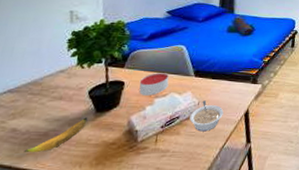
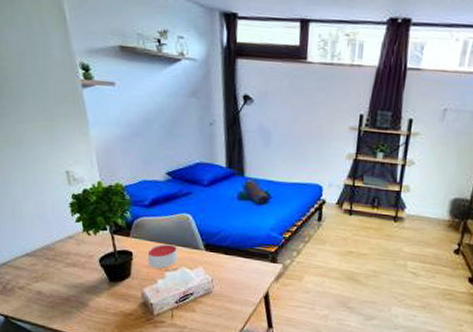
banana: present [24,117,88,153] -> none [52,286,103,316]
legume: present [189,100,224,132] -> none [204,278,240,312]

